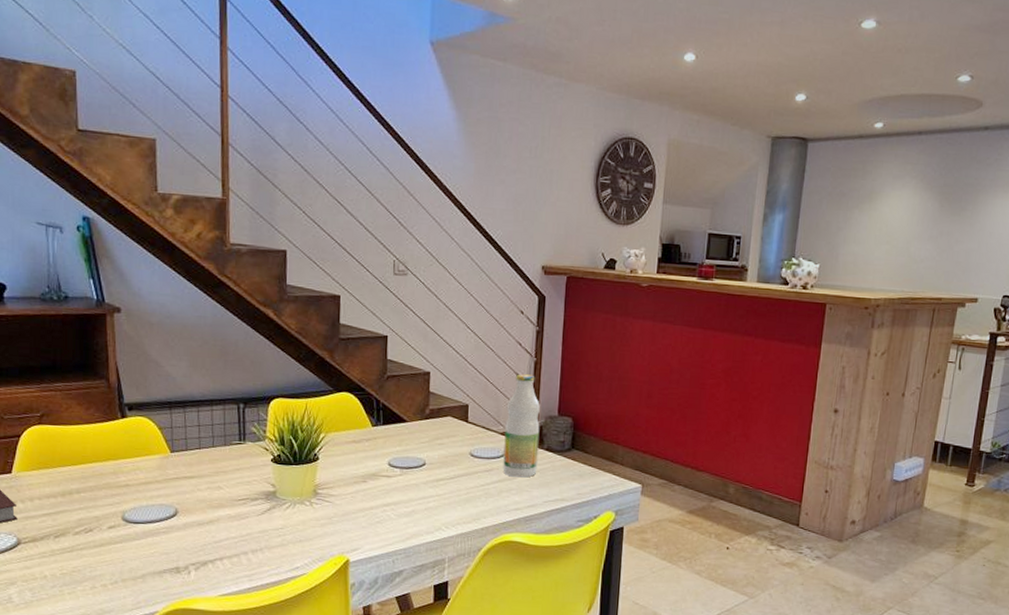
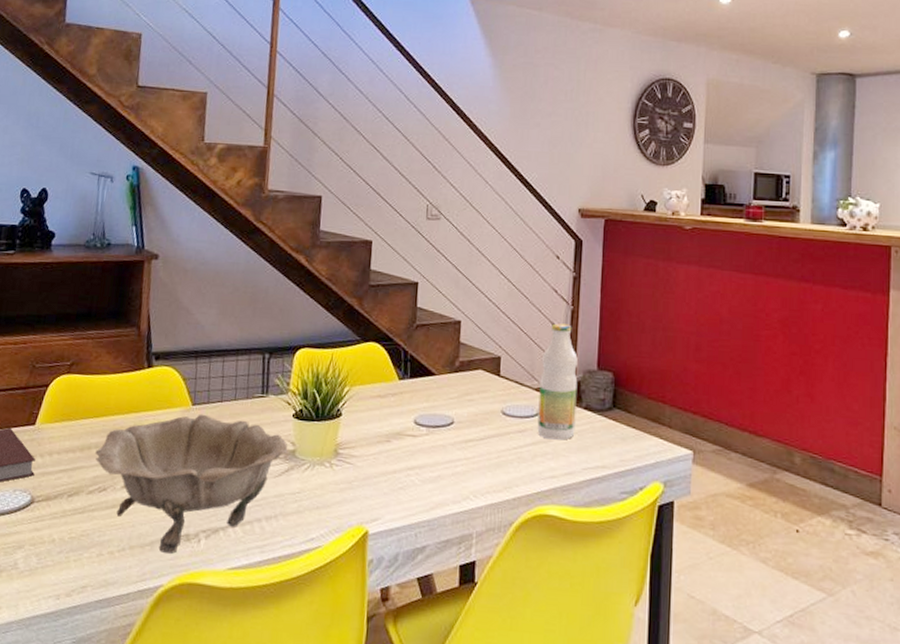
decorative bowl: none [77,460,269,584] -> present [95,414,288,554]

